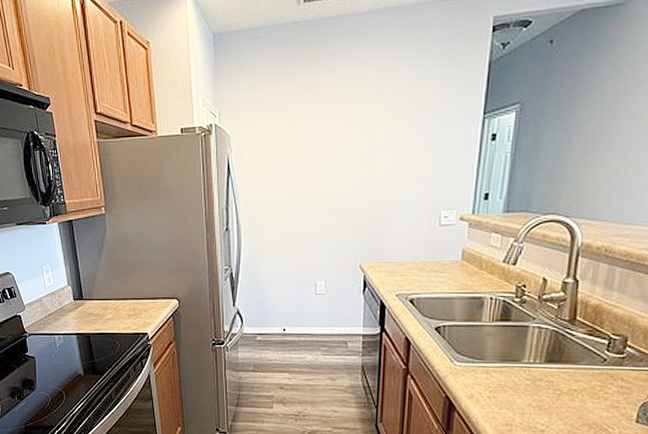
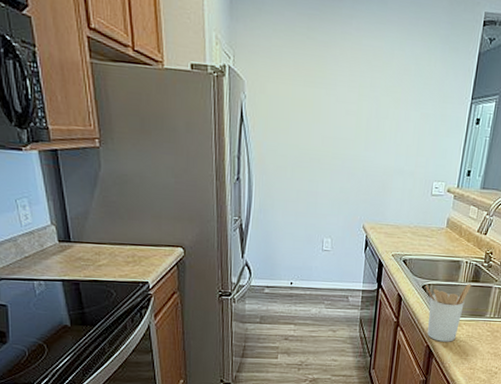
utensil holder: none [439,323,500,392] -> present [425,284,472,342]

